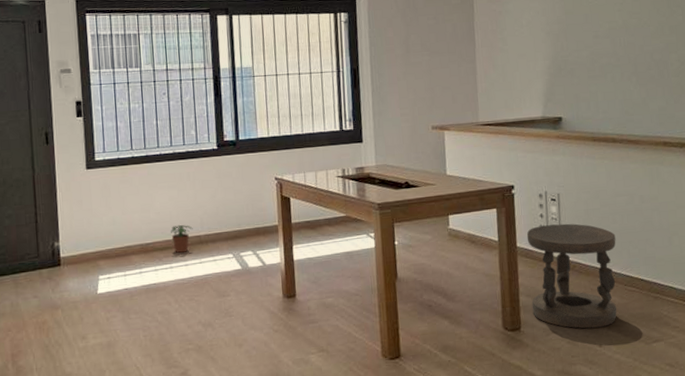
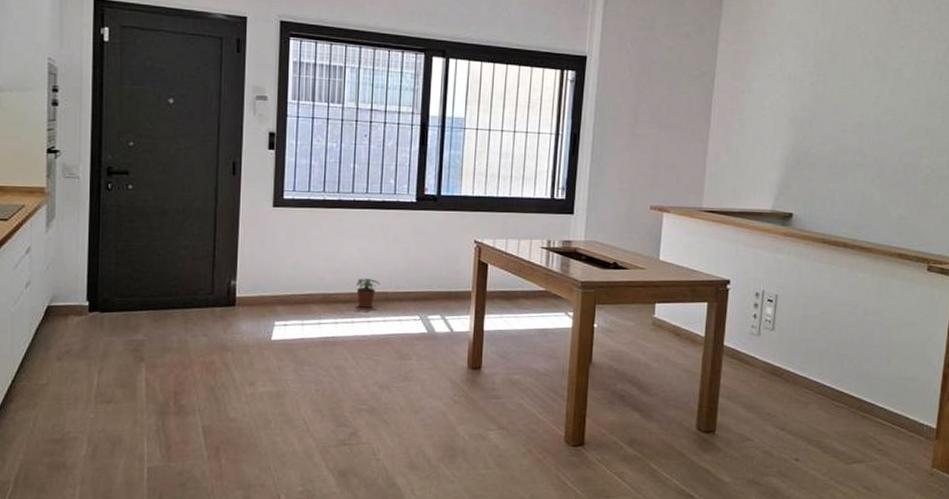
stool: present [526,223,617,329] -> none [730,326,831,440]

